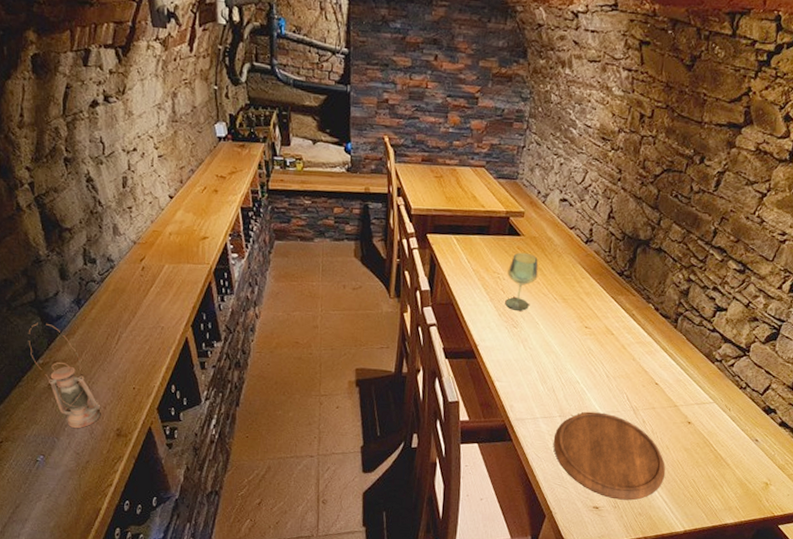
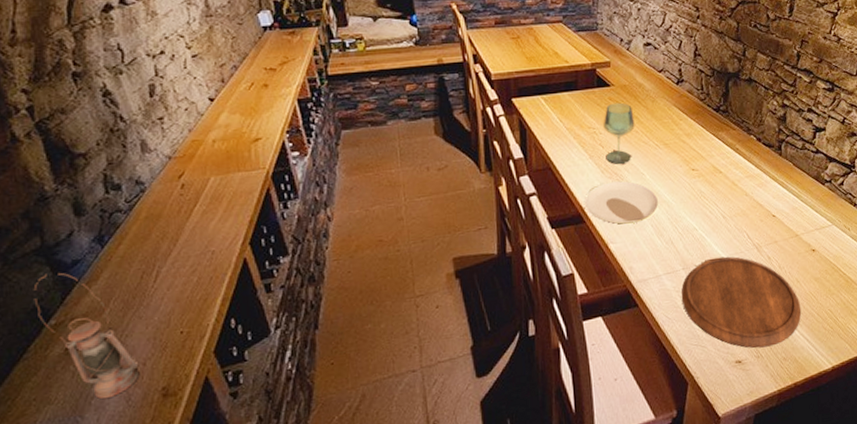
plate: none [479,325,548,367] -> present [585,181,659,225]

